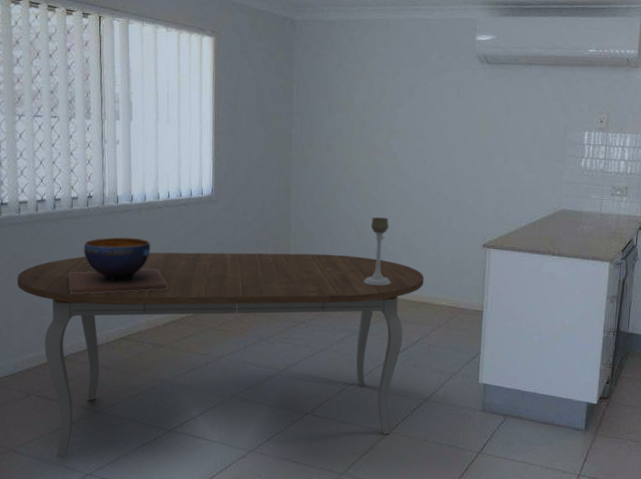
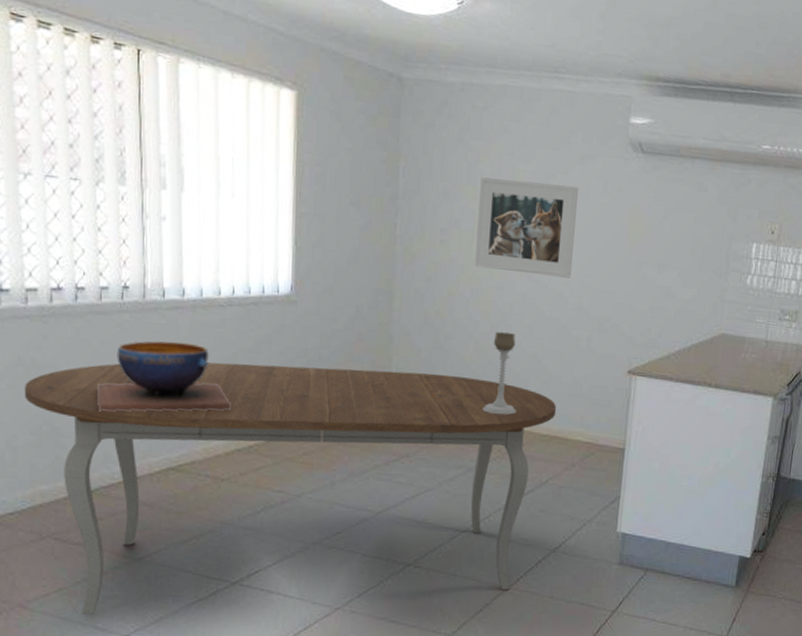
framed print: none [354,93,436,170] -> present [475,177,578,278]

